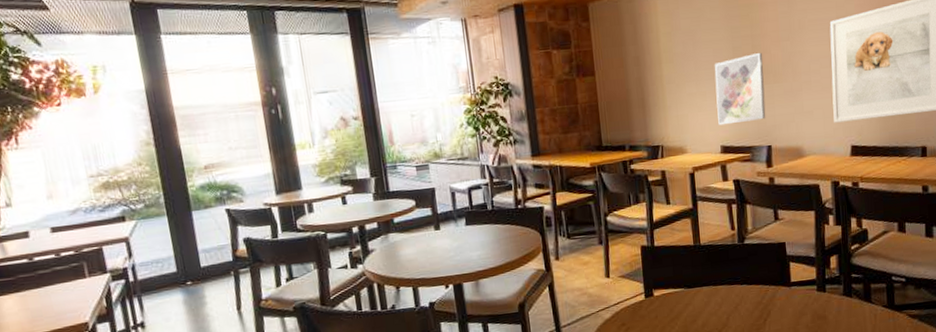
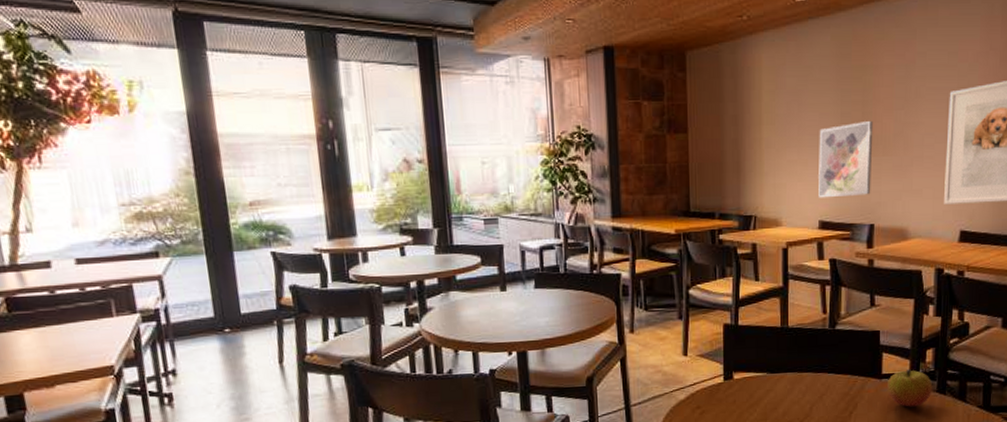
apple: none [797,276,839,311] -> present [887,369,933,407]

